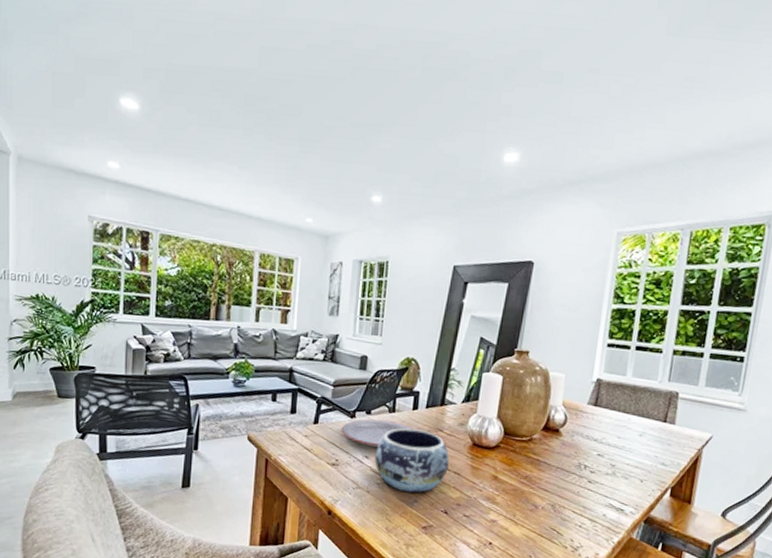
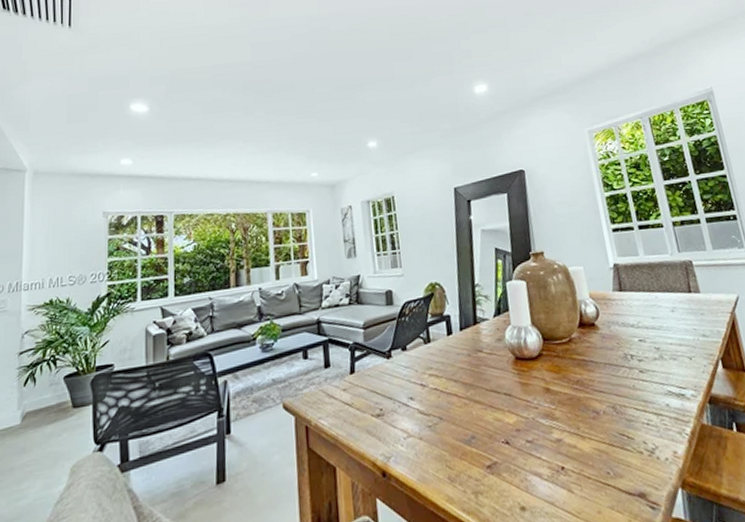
plate: present [341,418,414,448] -> none [379,352,454,386]
decorative bowl: present [374,428,450,494] -> none [419,354,498,430]

